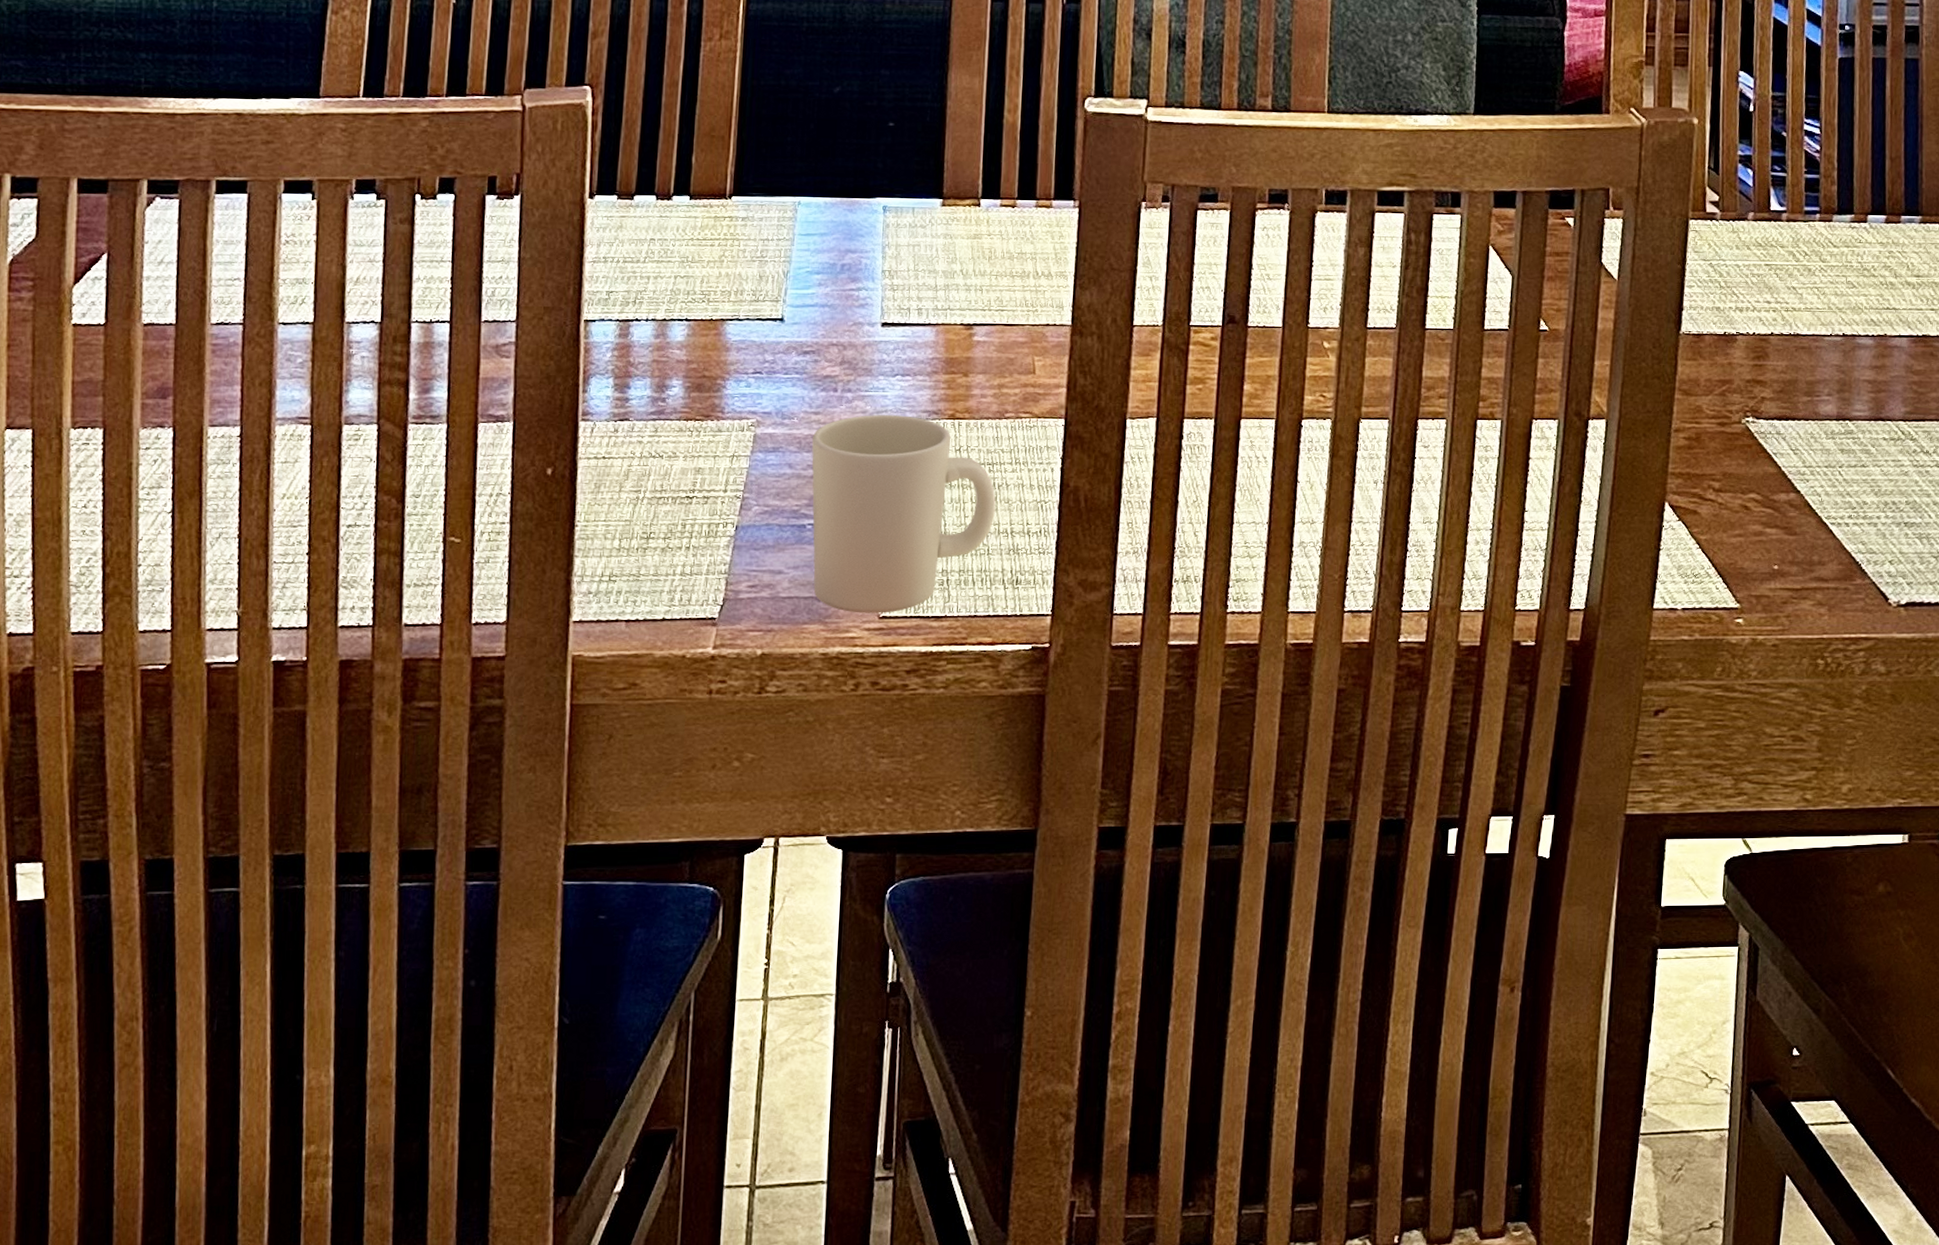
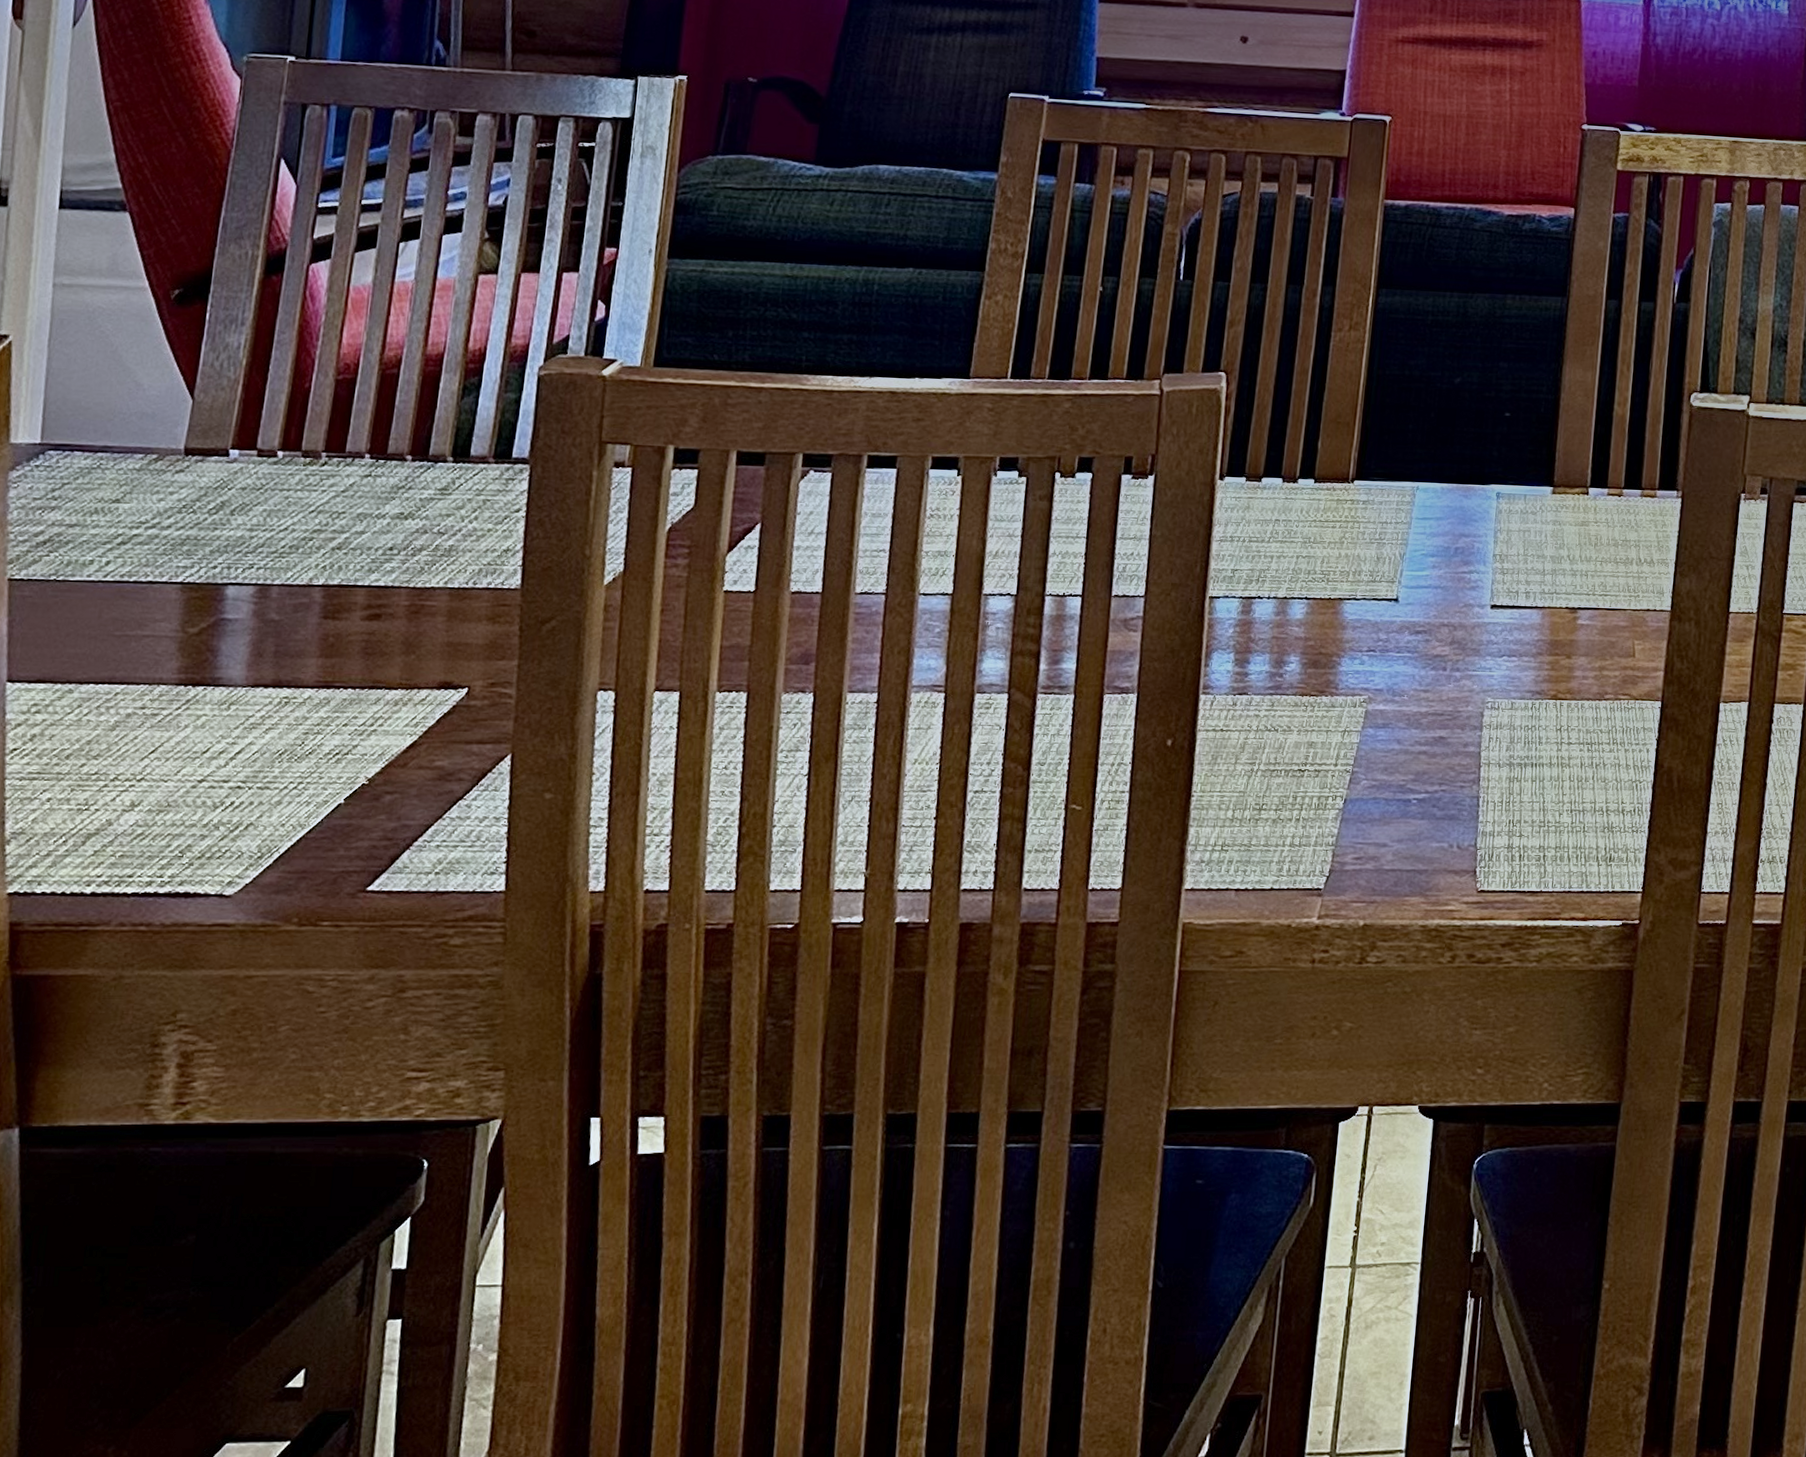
mug: present [812,415,996,613] -> none [1416,694,1593,887]

